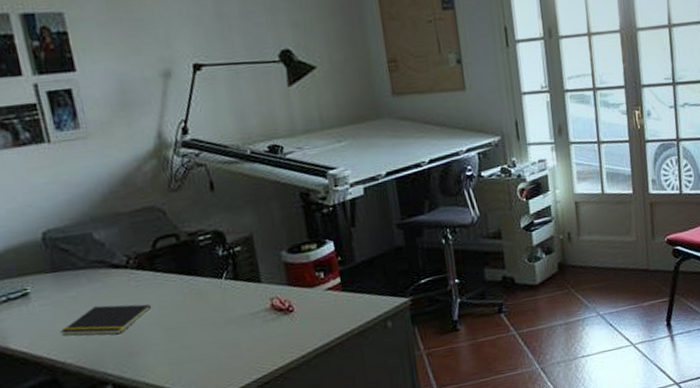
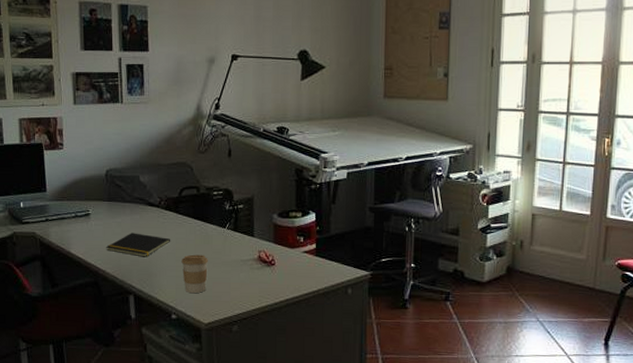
coffee cup: none [170,316,210,367] -> present [181,254,208,294]

